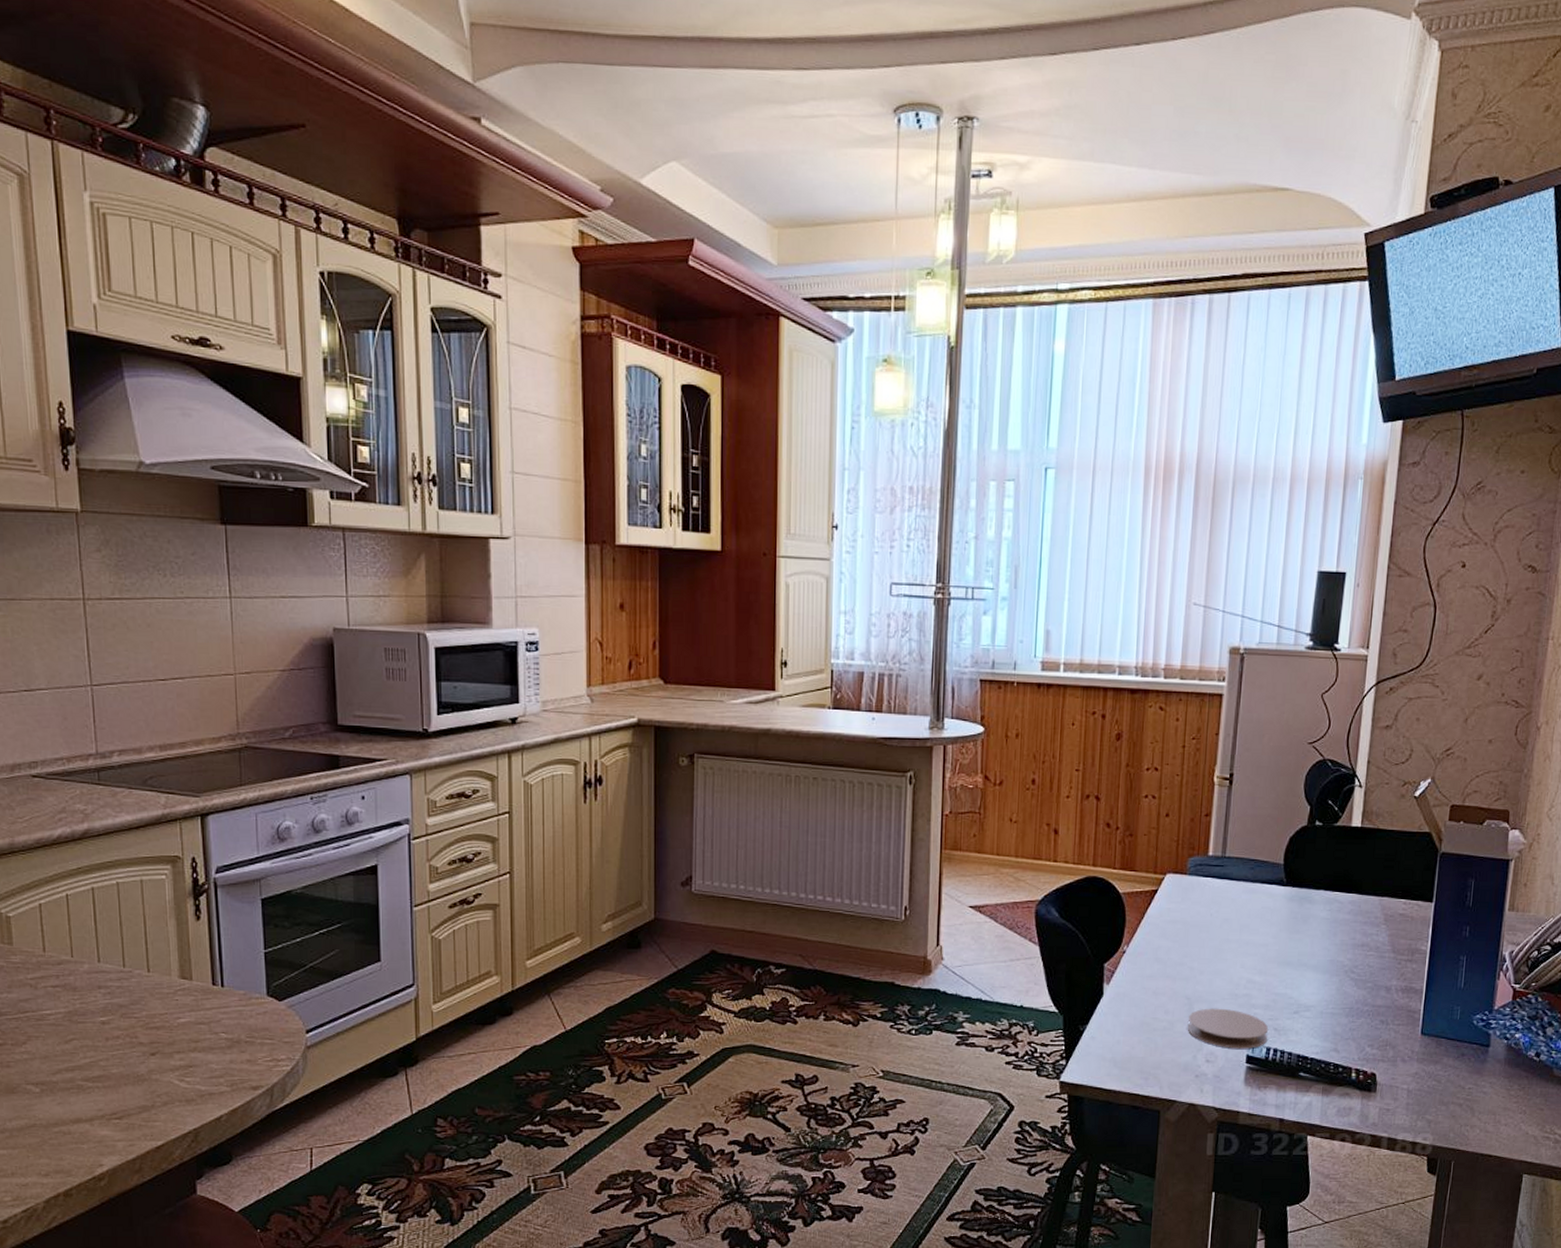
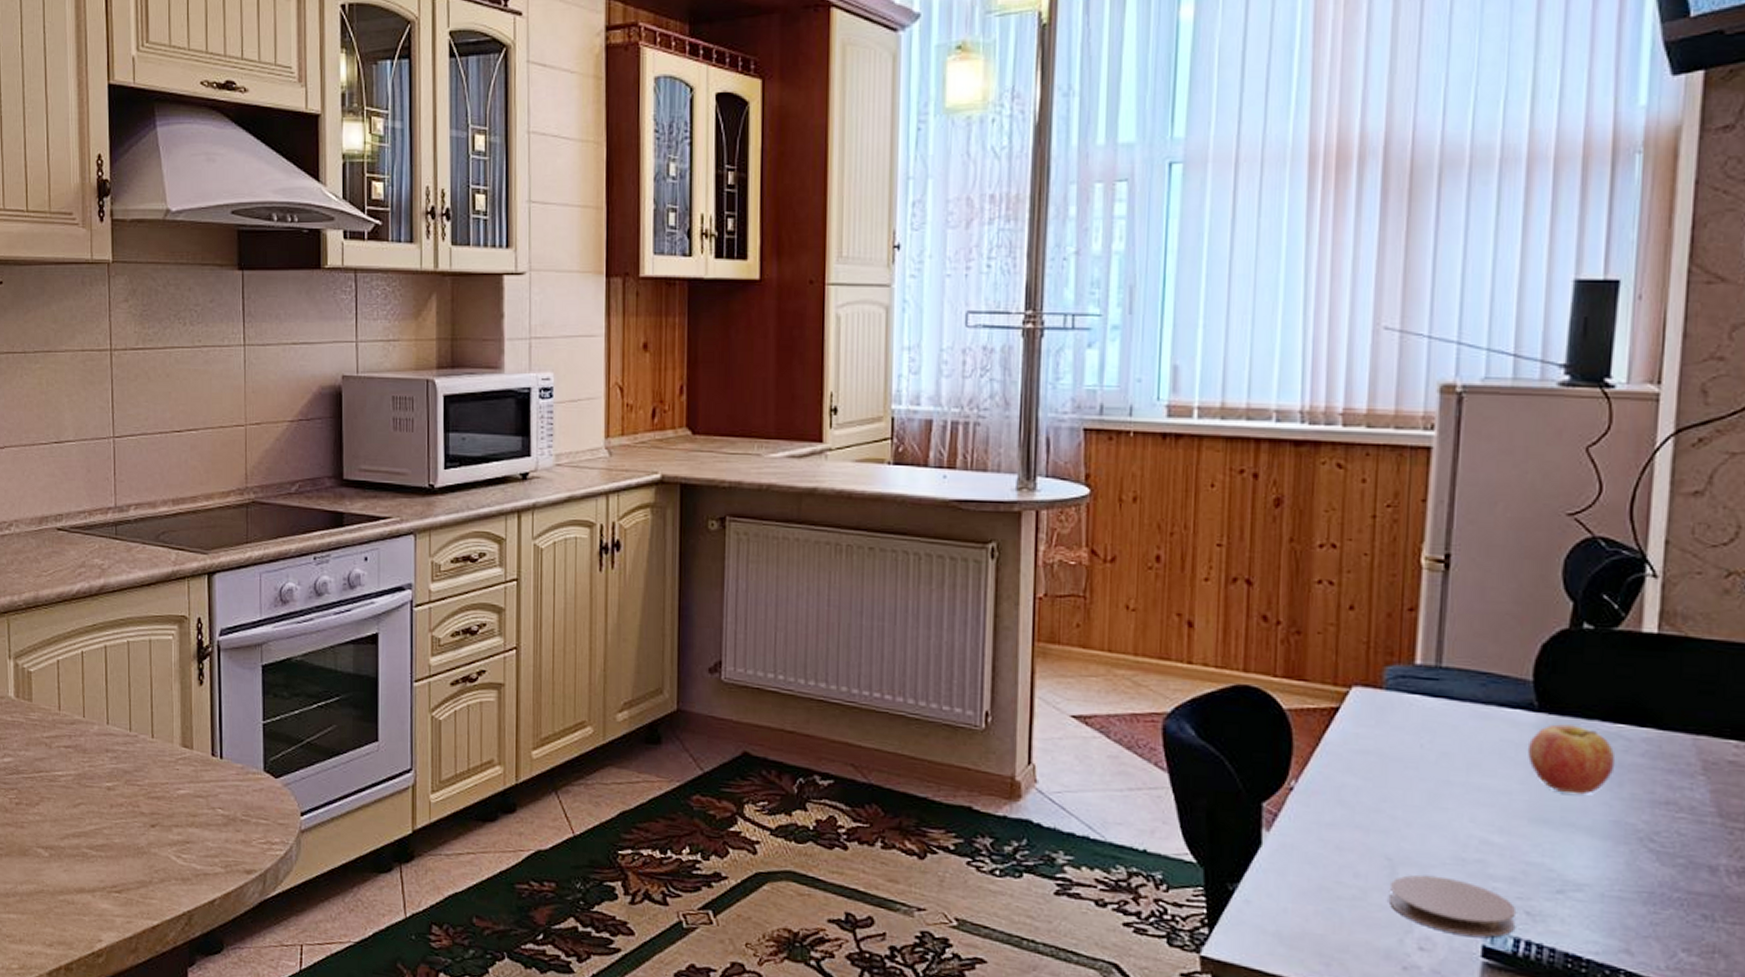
fruit: none [1278,894,1333,943] -> present [1527,724,1616,795]

